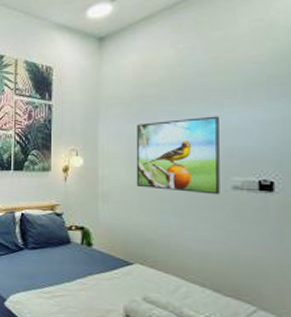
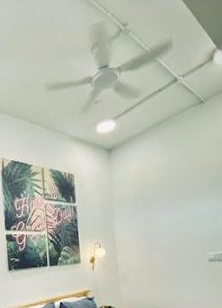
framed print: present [136,116,220,195] -> none [142,208,202,268]

